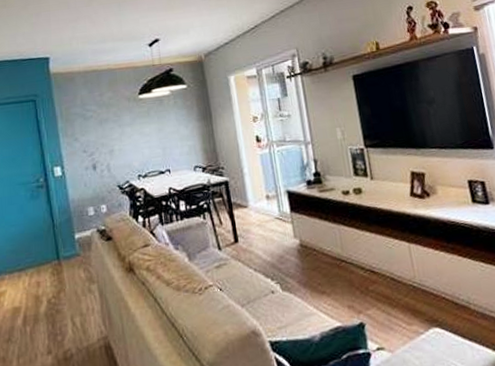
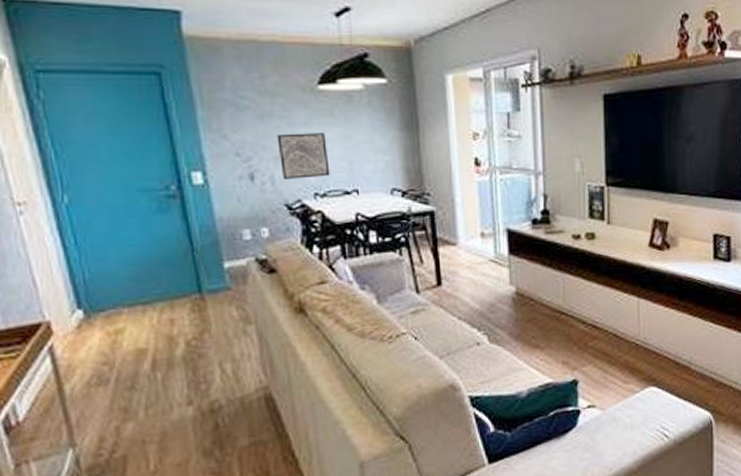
wall art: none [111,129,149,166] -> present [277,133,330,179]

